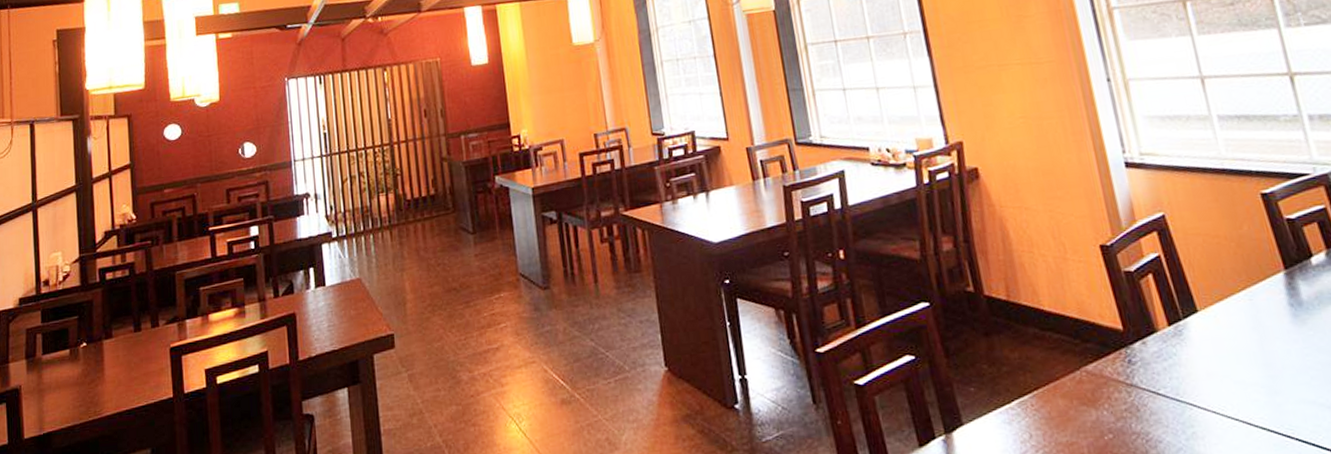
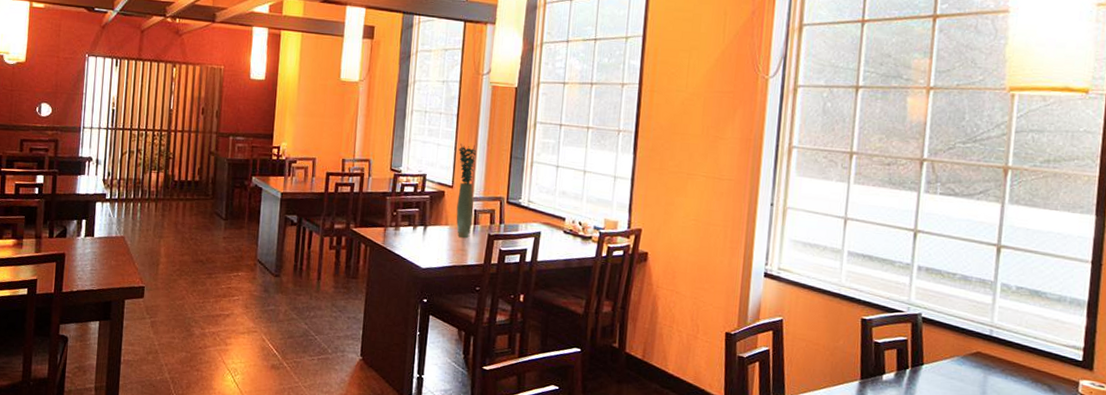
vase: none [725,86,762,198] -> present [456,143,477,239]

